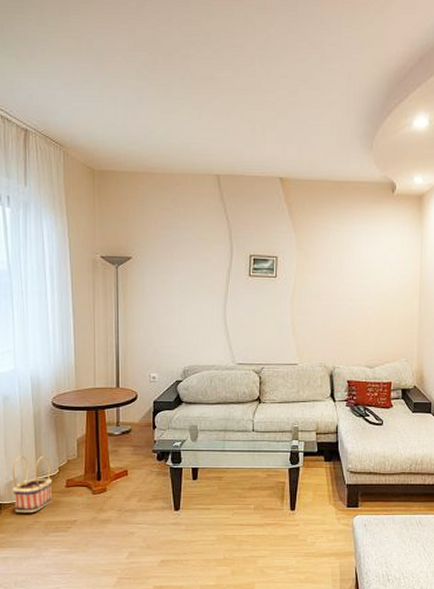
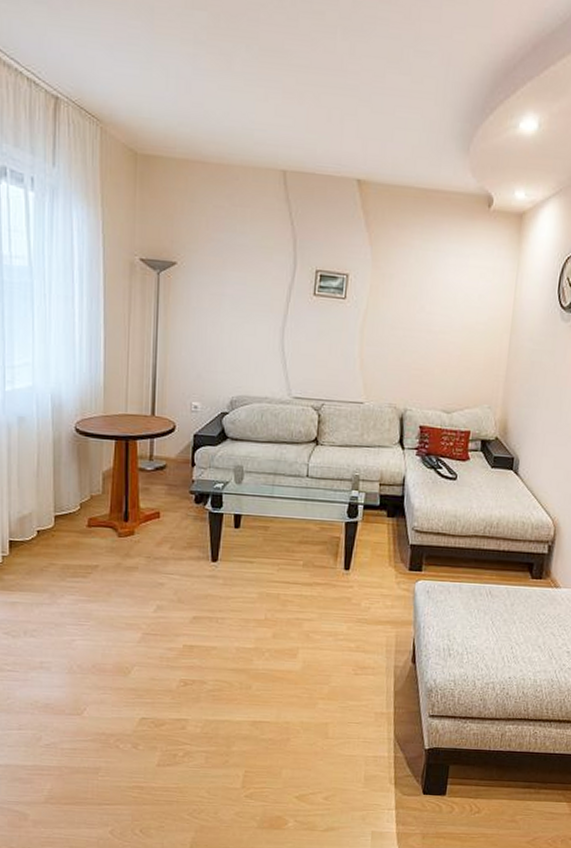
basket: present [12,455,53,513] -> none [25,486,72,554]

